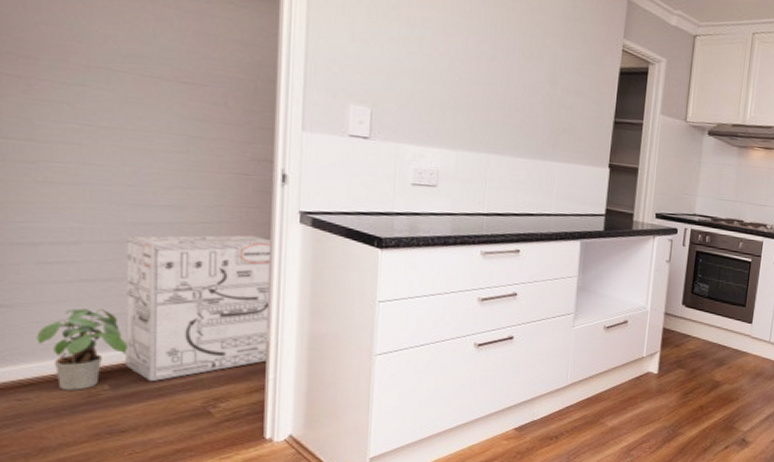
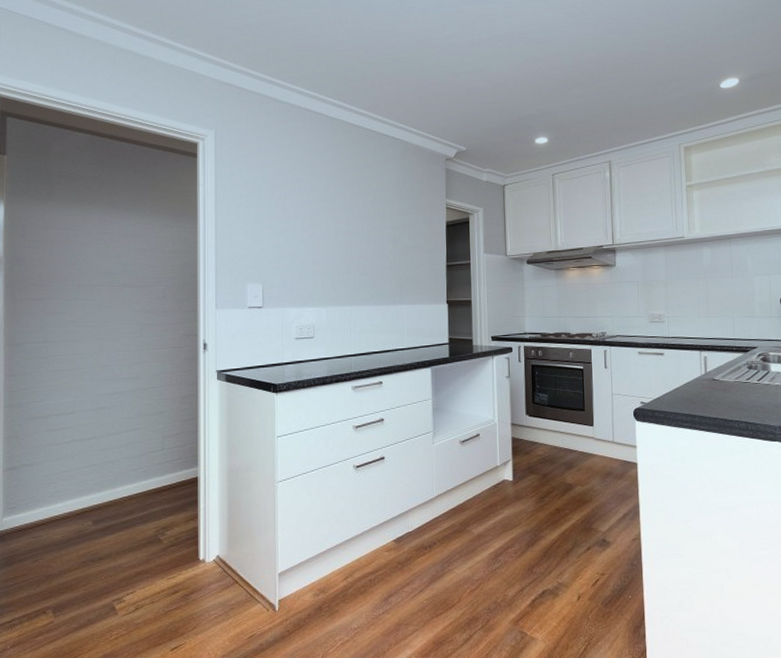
potted plant: present [36,308,128,390] -> none [46,461,104,527]
cardboard box: present [125,235,272,381] -> none [103,393,199,516]

